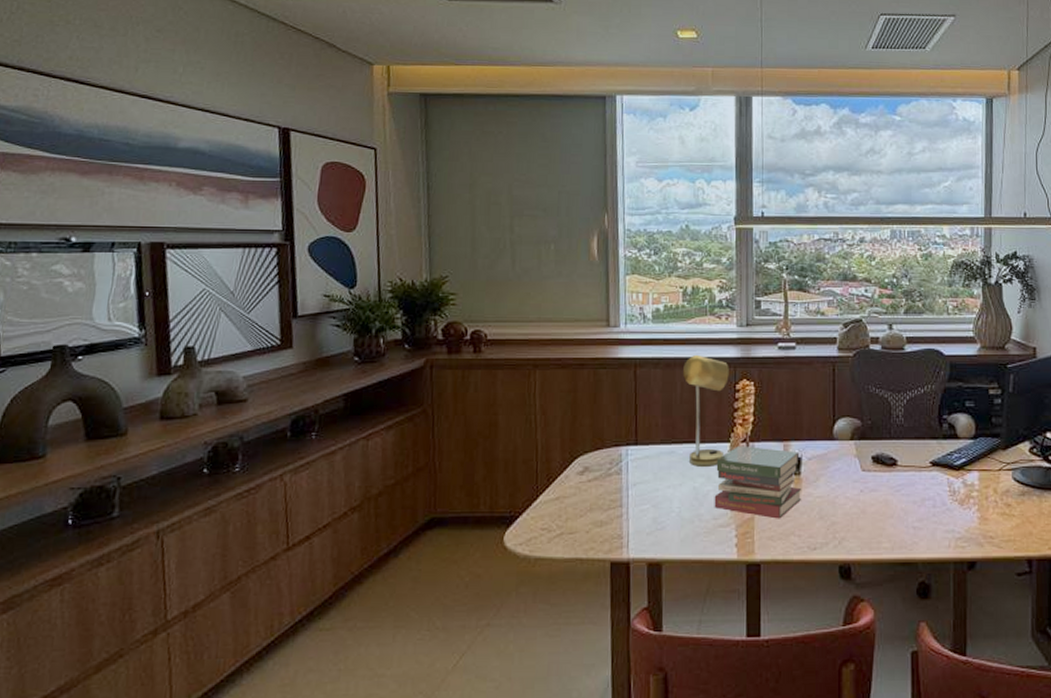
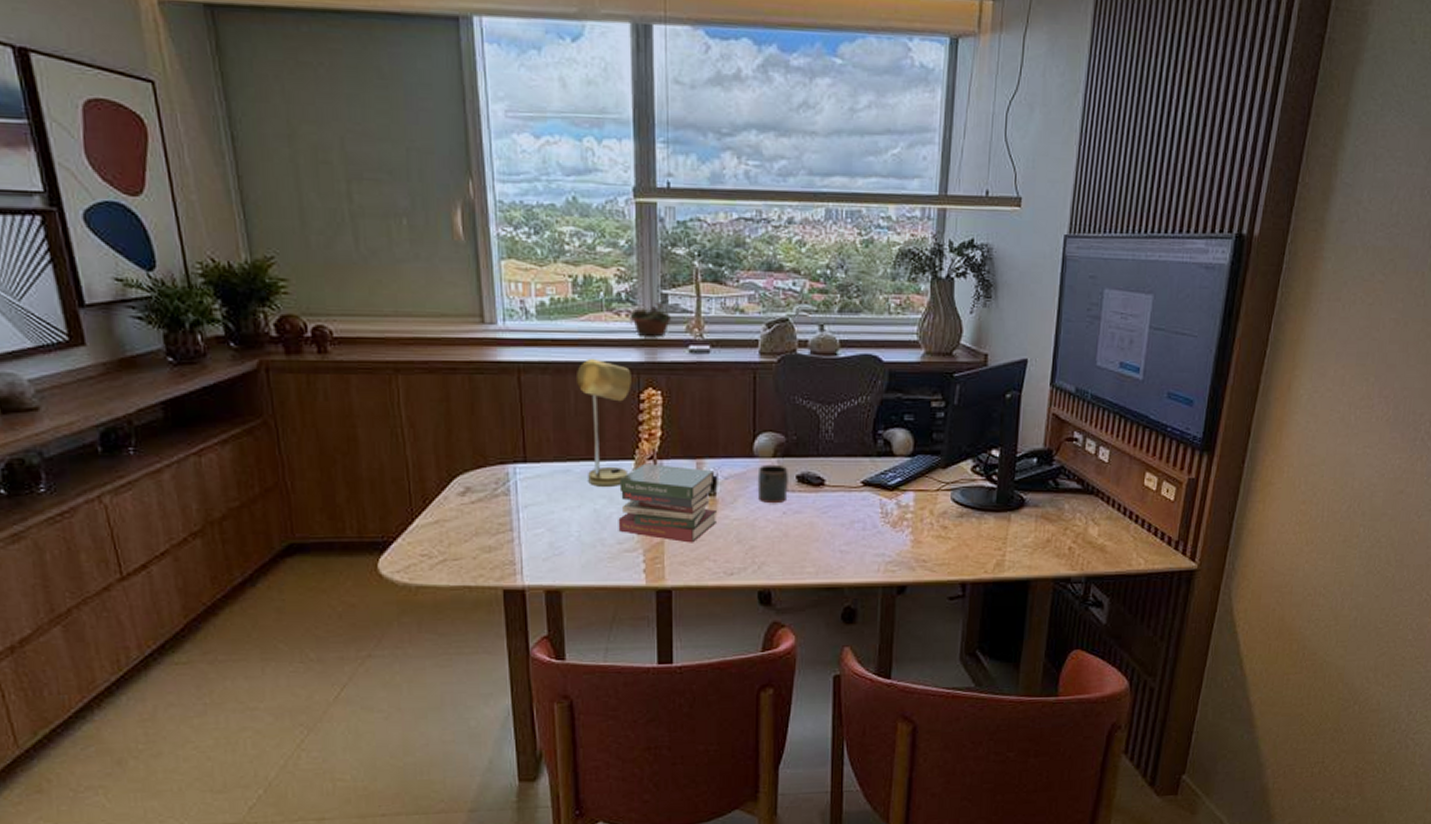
succulent planter: none [729,307,764,335] -> present [629,301,672,336]
mug: none [837,446,864,481] -> present [757,464,788,503]

